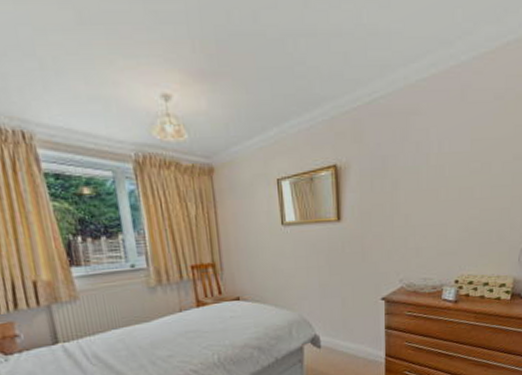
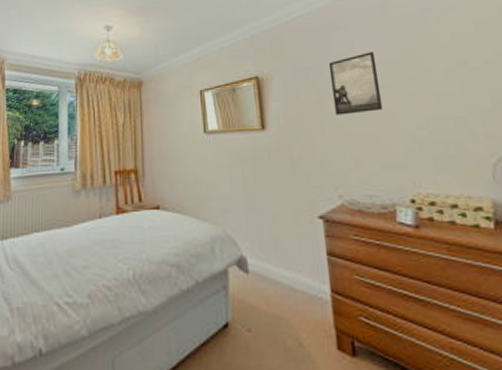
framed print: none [404,141,447,206] -> present [328,52,383,115]

